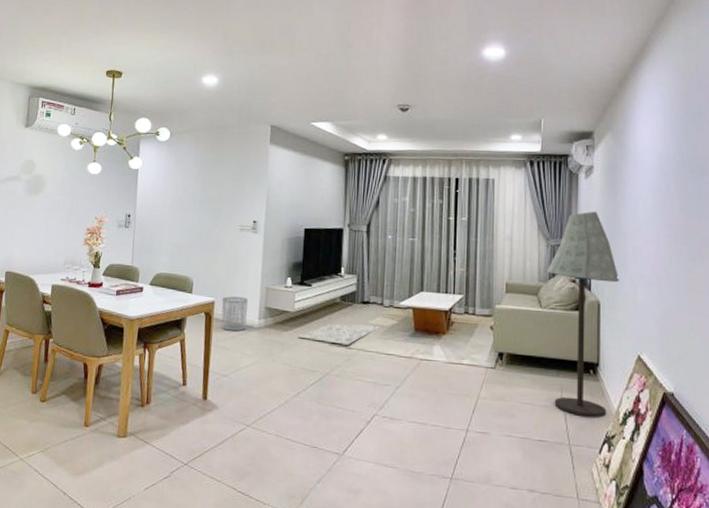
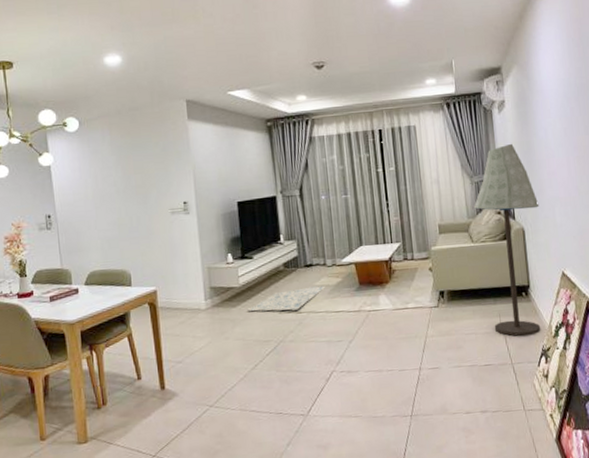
waste bin: present [221,296,248,331] -> none [163,281,193,317]

